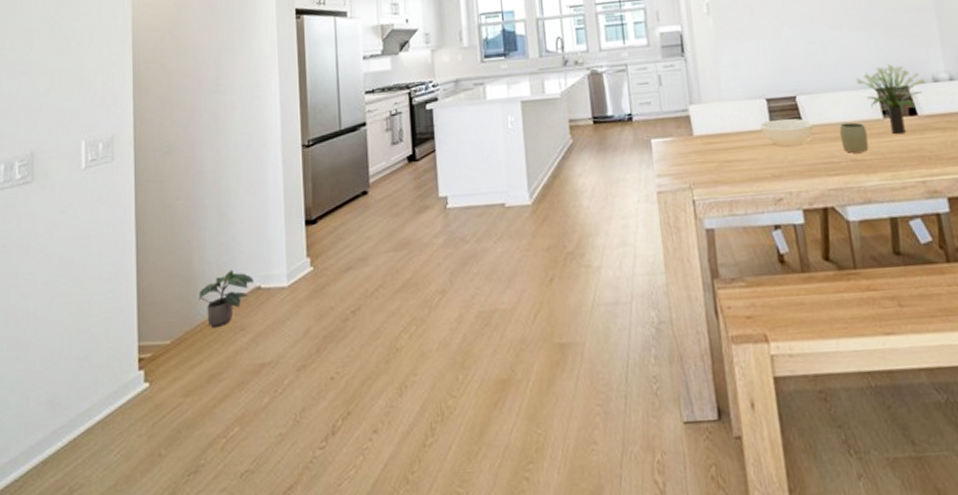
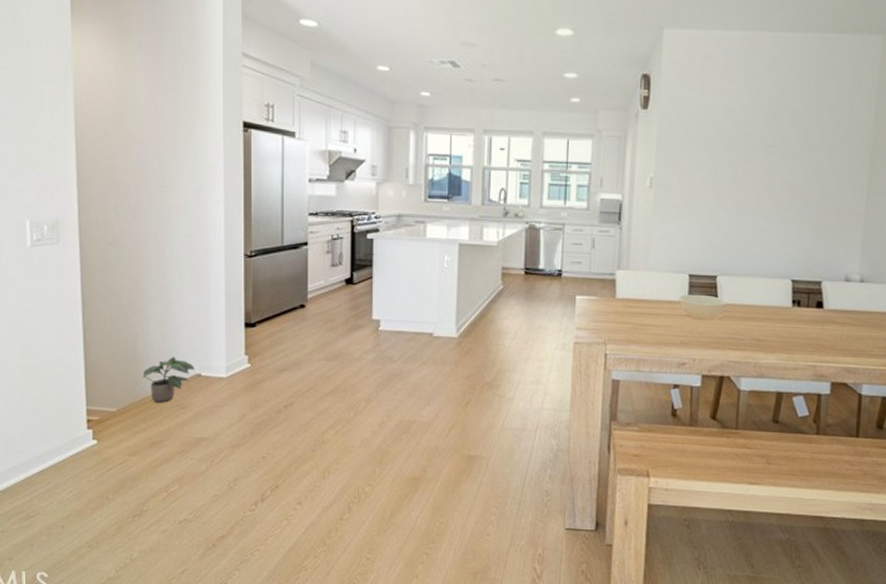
mug: present [839,122,869,154] -> none [748,306,775,335]
flower arrangement: present [856,64,926,135] -> none [776,260,839,323]

